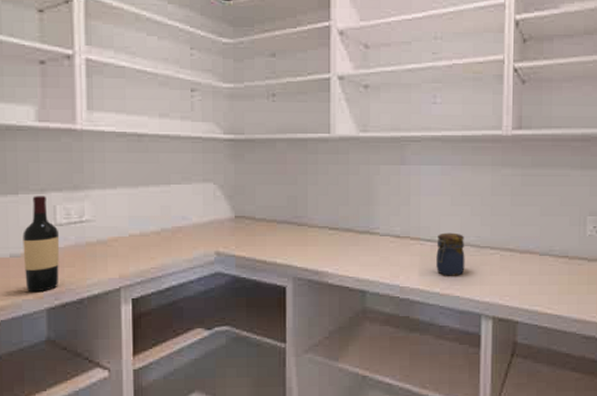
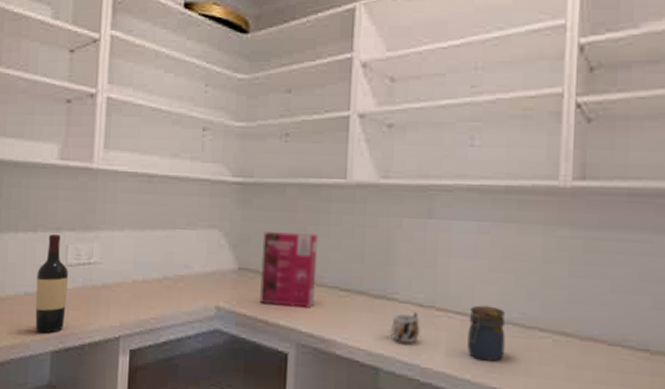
cereal box: none [257,181,308,247] -> present [260,232,318,308]
mug: none [374,243,399,268] -> present [391,312,421,343]

